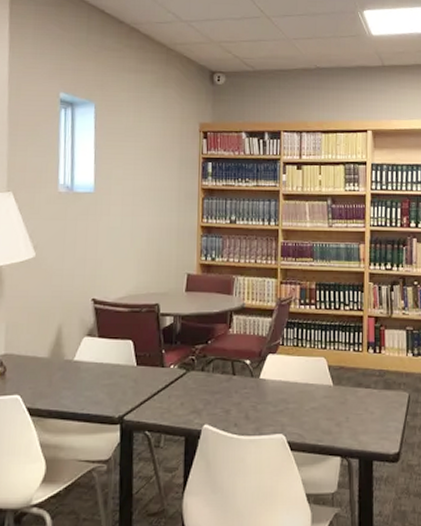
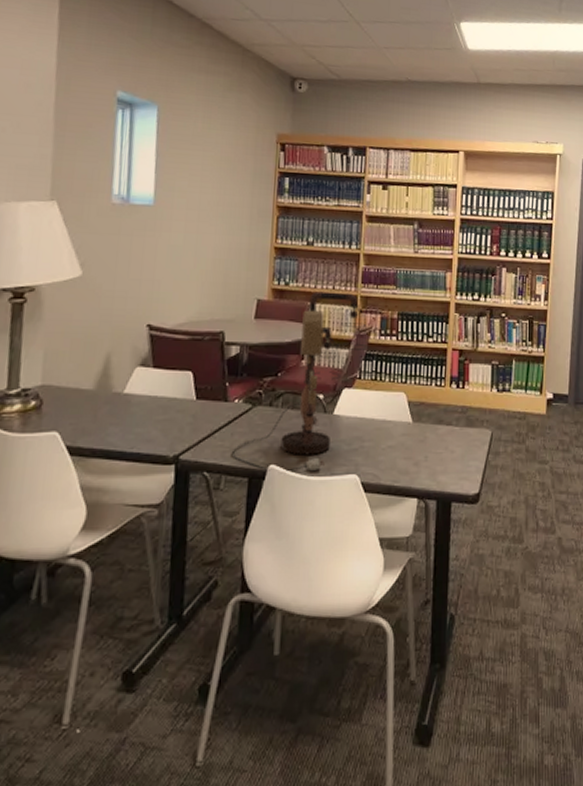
table lamp: none [169,265,290,431] -> present [231,291,369,471]

